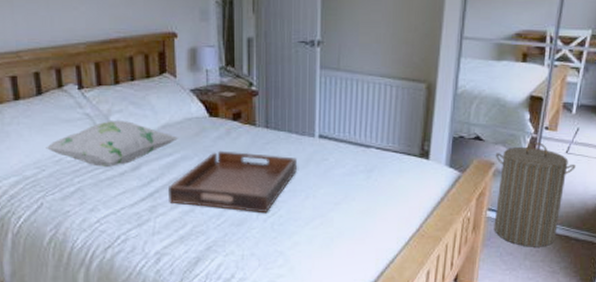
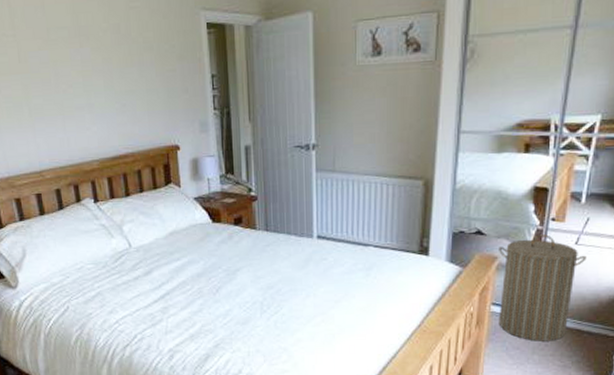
decorative pillow: present [45,120,179,167] -> none [68,229,185,272]
serving tray: present [169,150,297,214] -> none [178,254,297,312]

